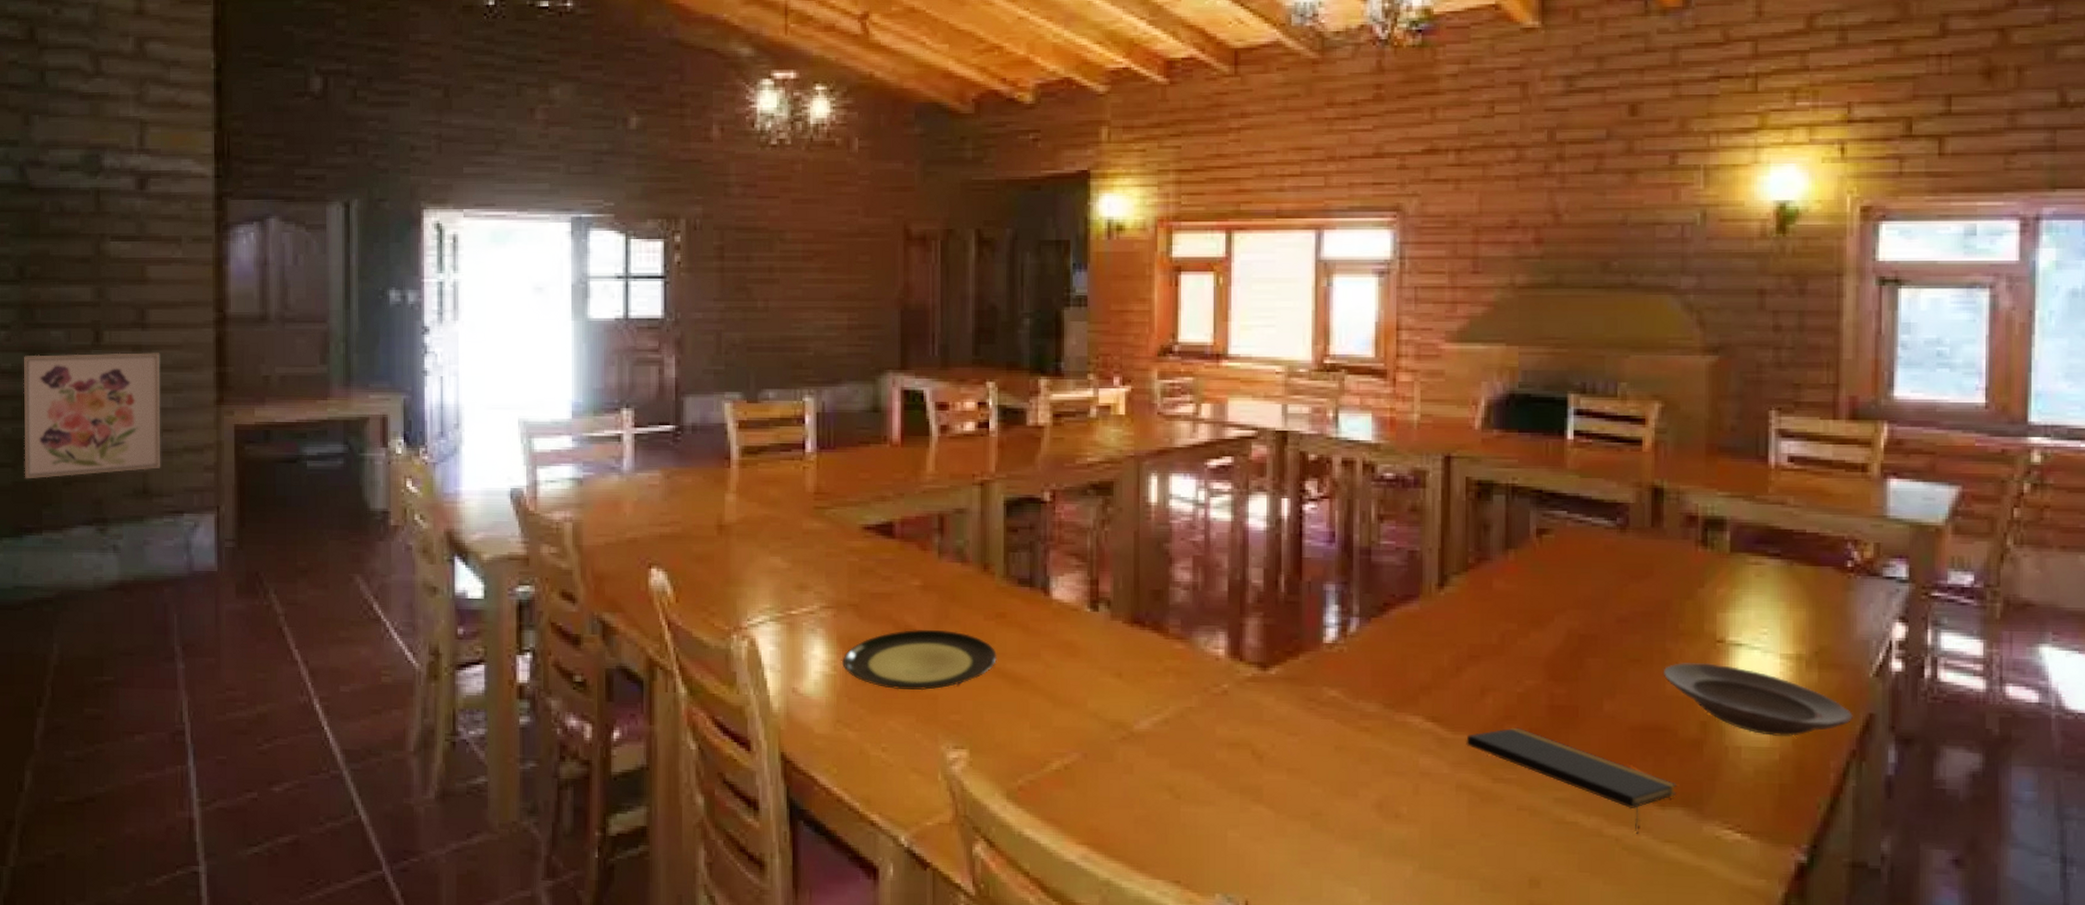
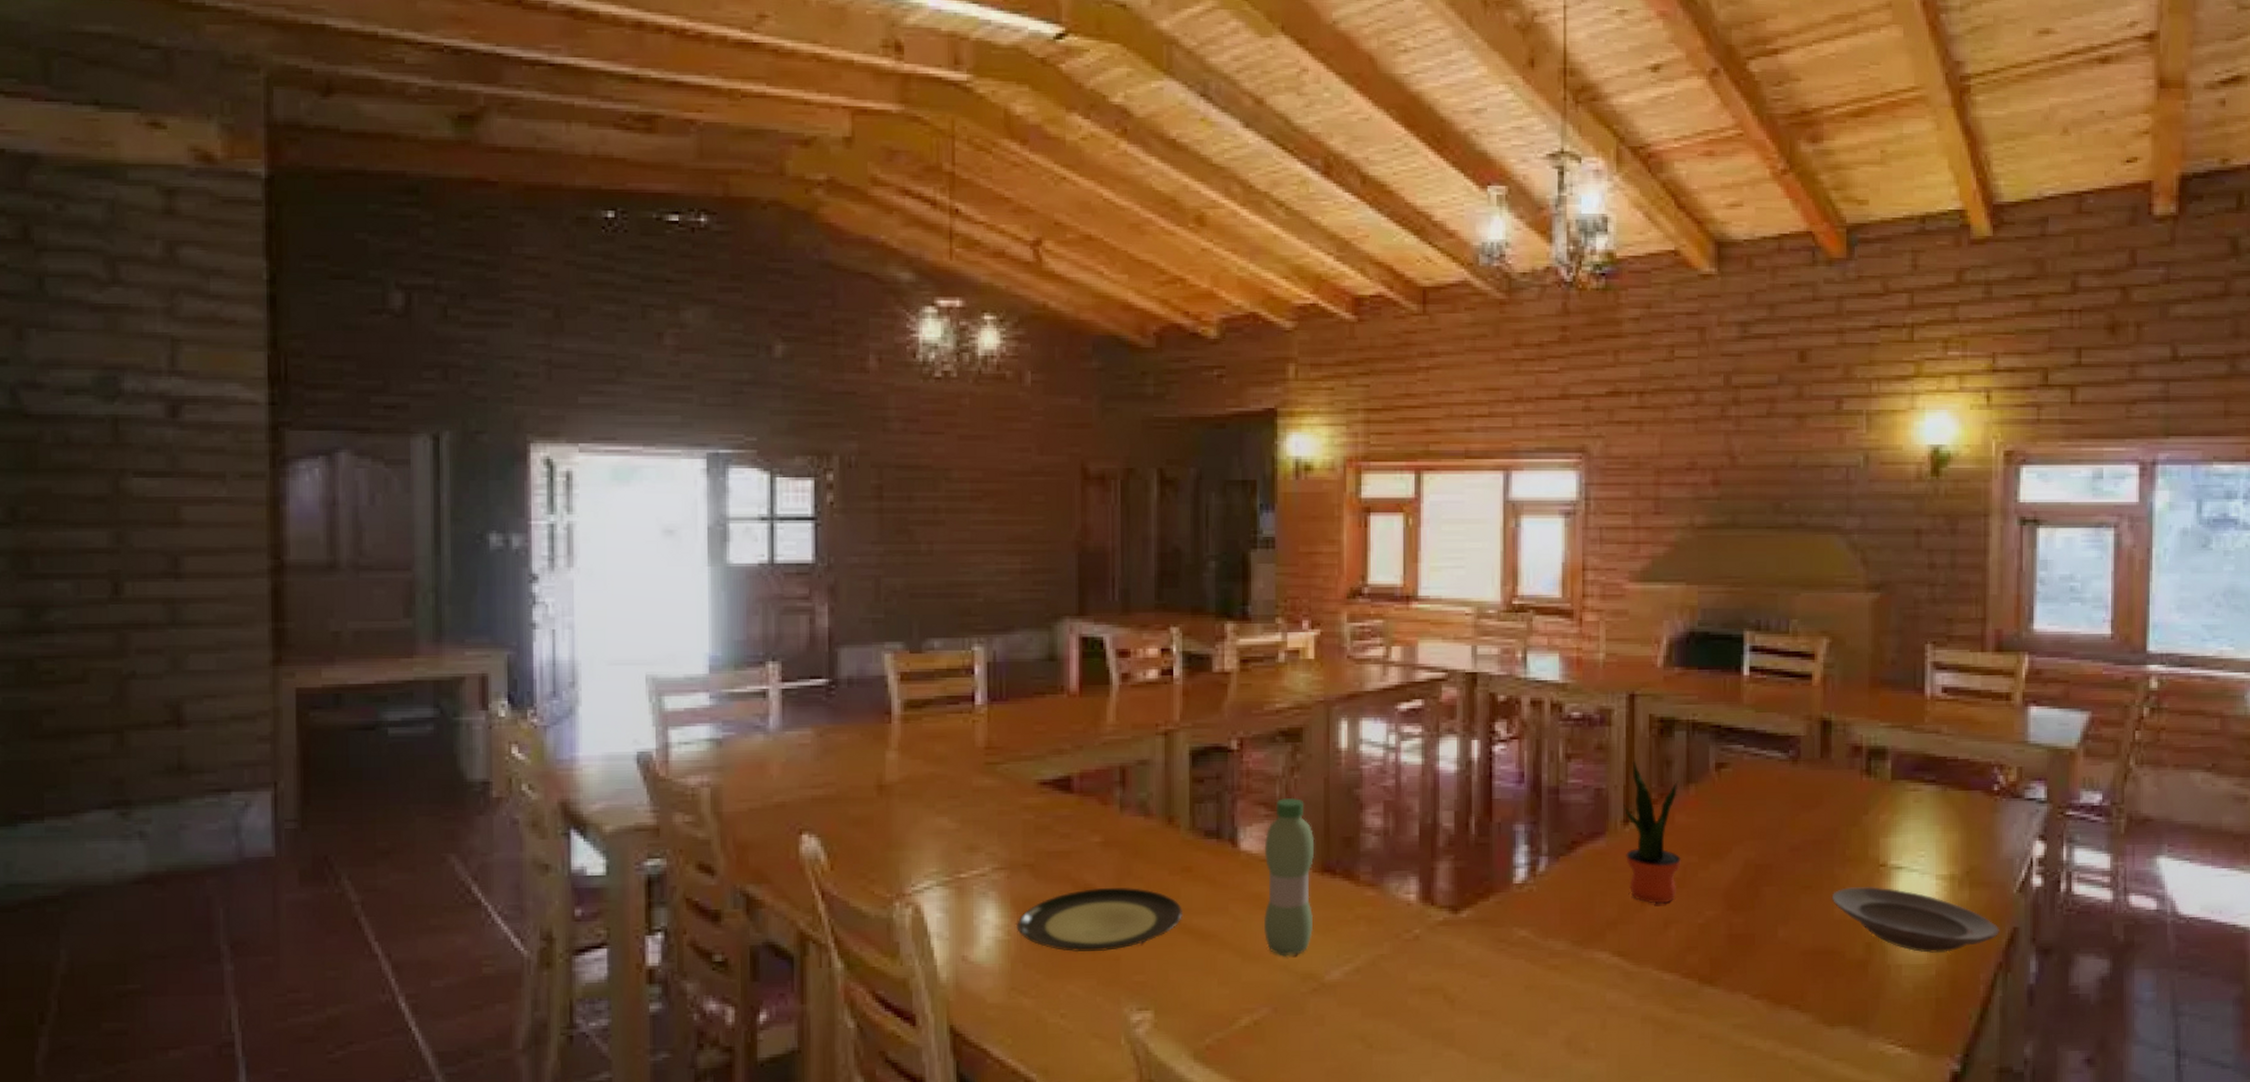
wall art: present [23,352,161,479] -> none [17,607,201,758]
water bottle: none [1074,549,1125,704] -> present [1263,797,1315,957]
potted plant: none [1438,523,1499,671] -> present [1623,760,1681,904]
notepad: present [1466,727,1678,834] -> none [1651,957,1846,1054]

